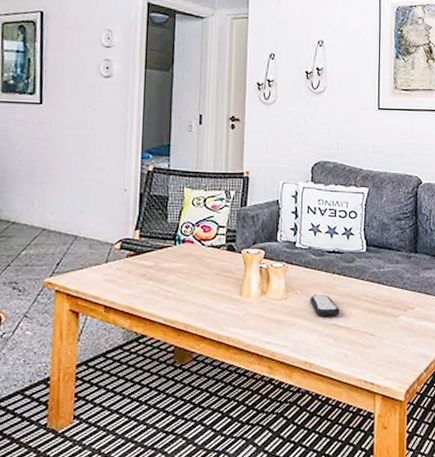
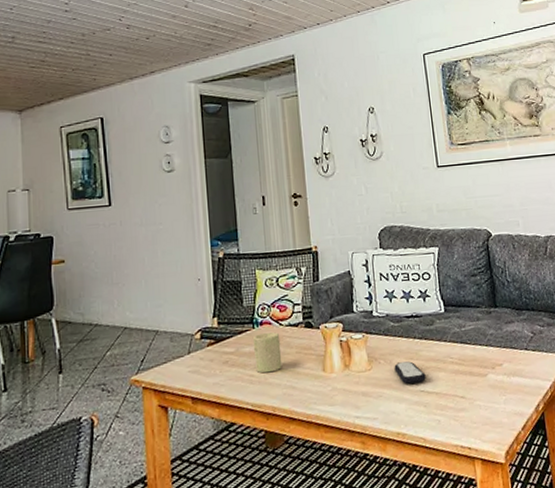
candle: none [172,250,201,290] -> present [252,332,283,374]

